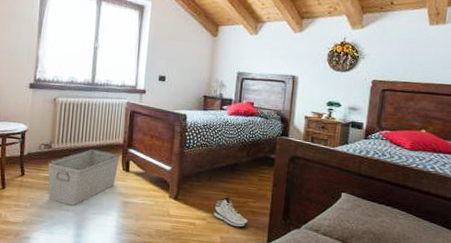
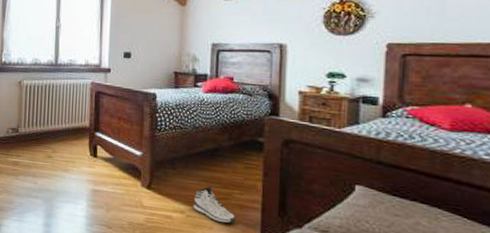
storage bin: present [48,149,120,206] -> none [16,133,87,193]

